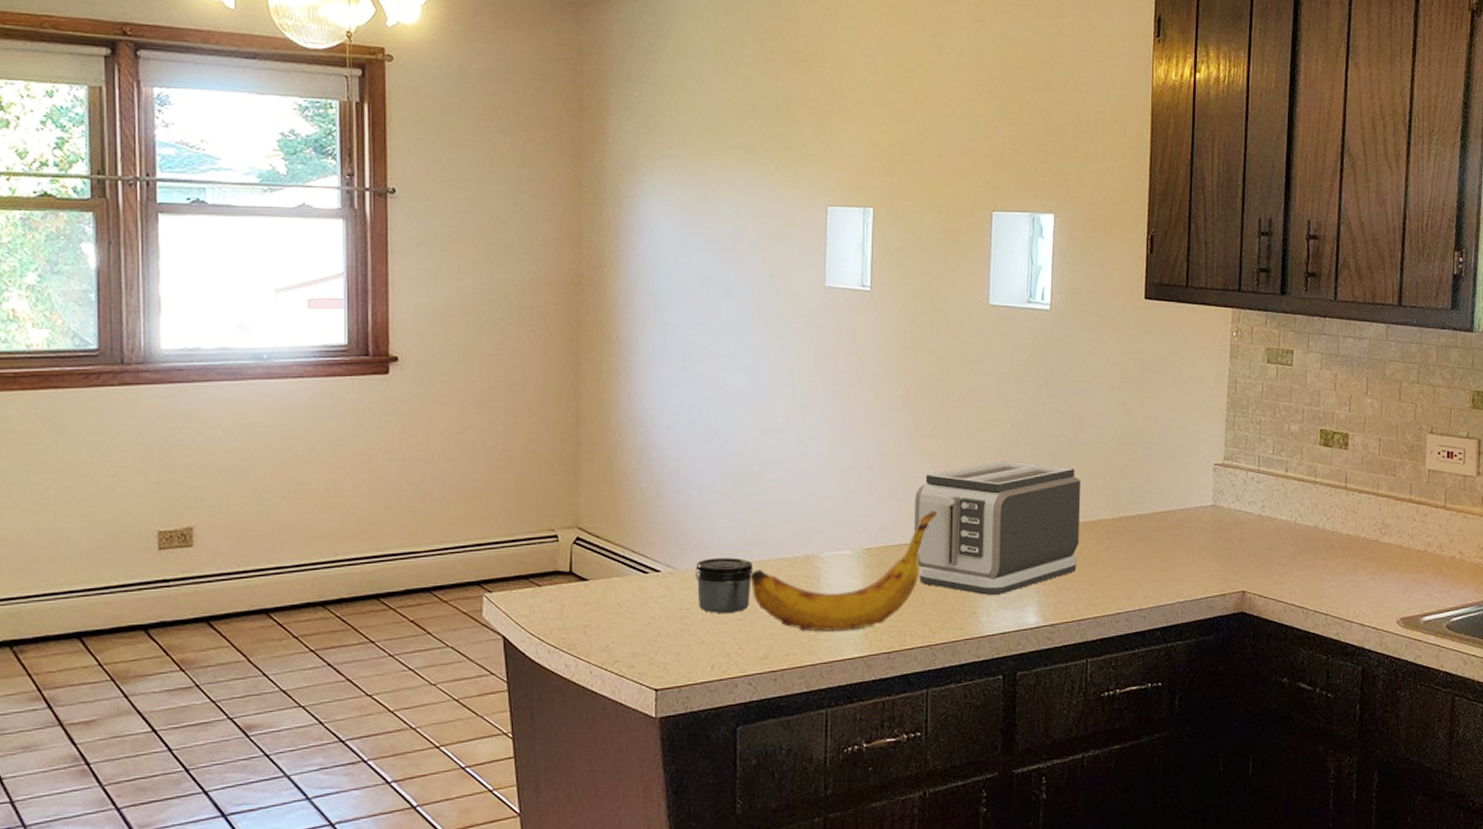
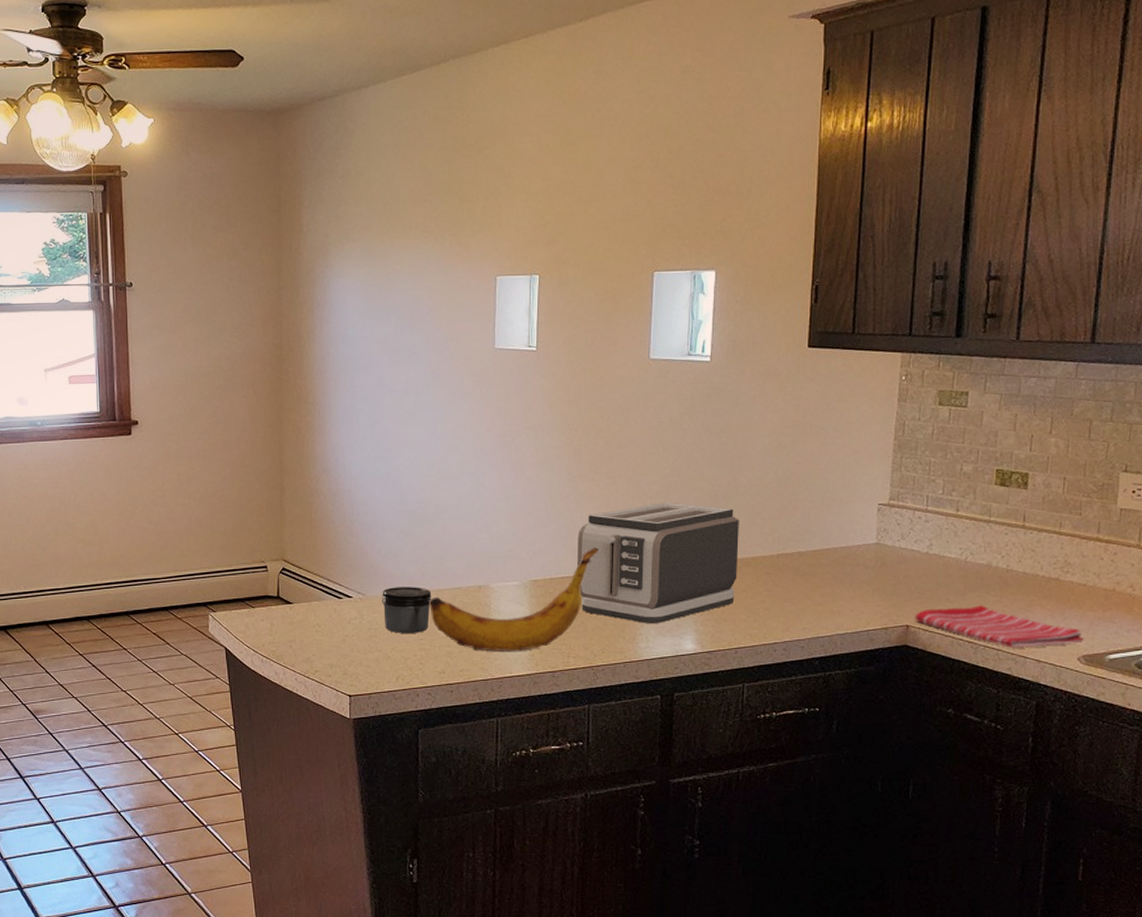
dish towel: none [1250,569,1402,613] -> present [914,605,1084,649]

